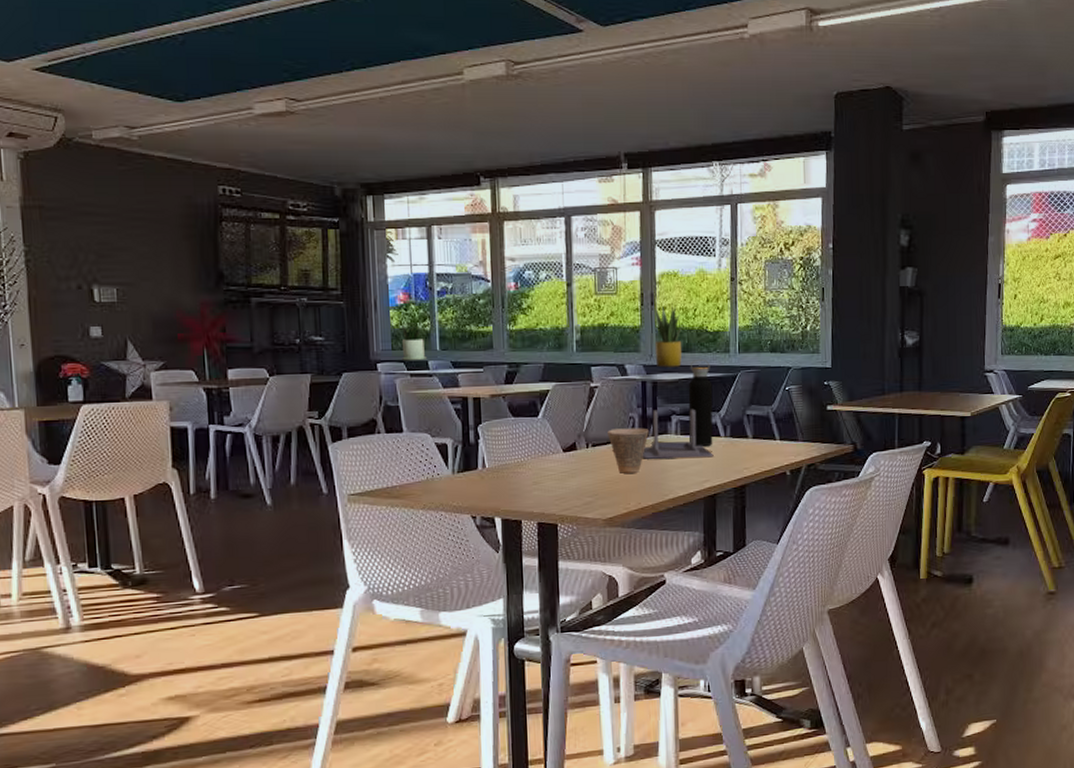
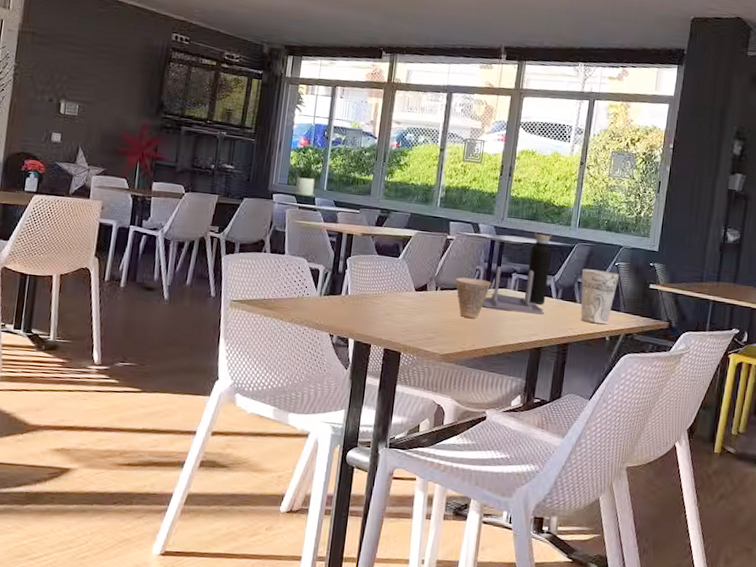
planter: present [653,304,683,368] -> none [506,177,534,232]
cup: none [749,398,792,459] -> present [580,268,620,325]

